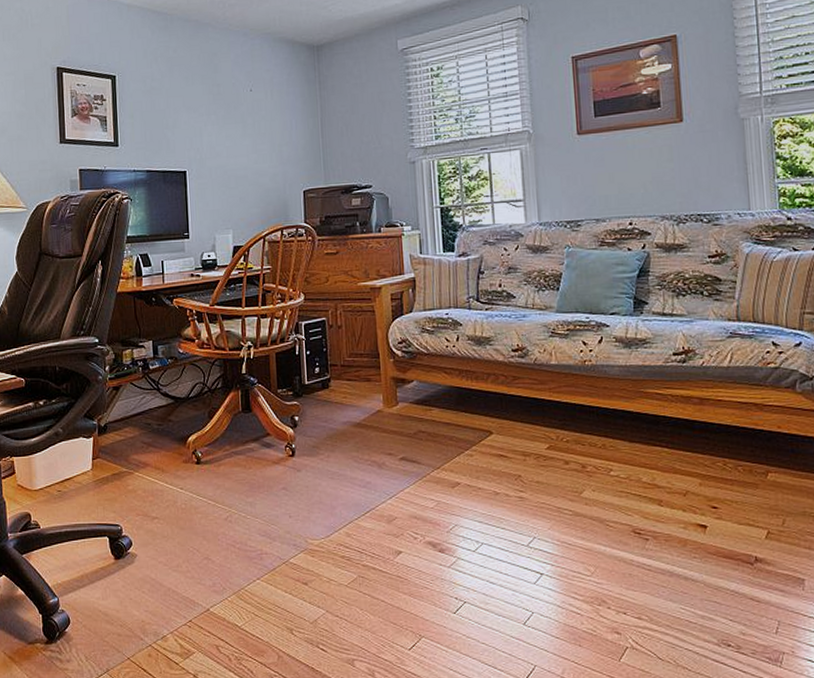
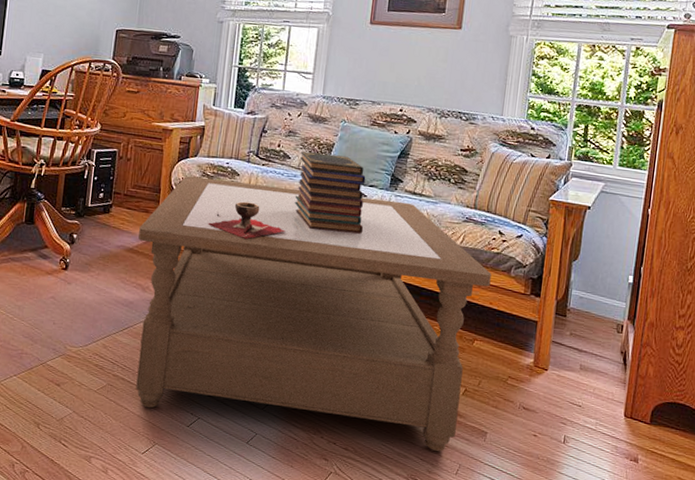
coffee table: none [364,326,774,610] -> present [136,175,492,452]
decorative bowl: none [437,353,525,395] -> present [208,201,286,240]
book stack: none [526,285,613,373] -> present [294,151,366,234]

